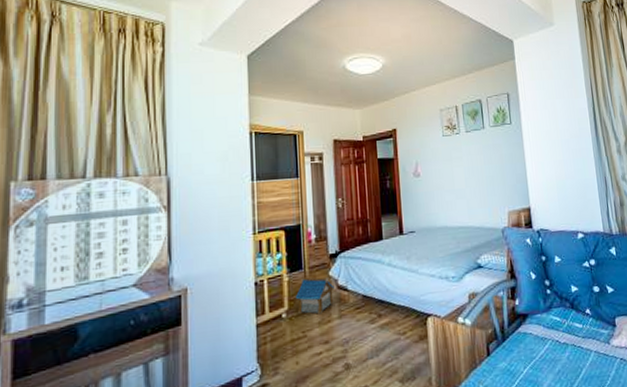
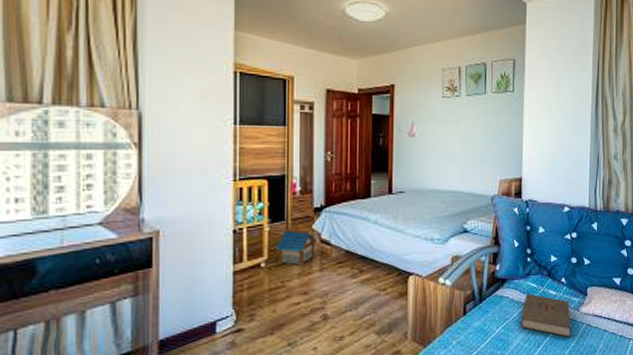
book: none [548,328,605,375] -> present [520,294,571,337]

